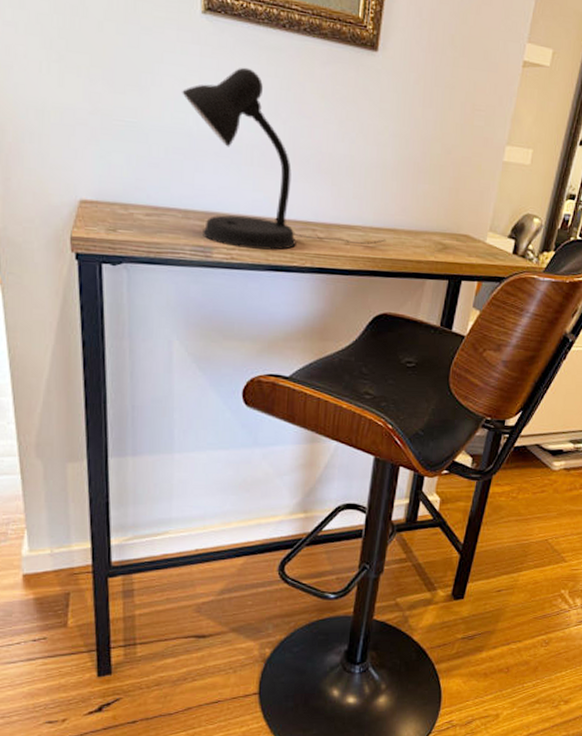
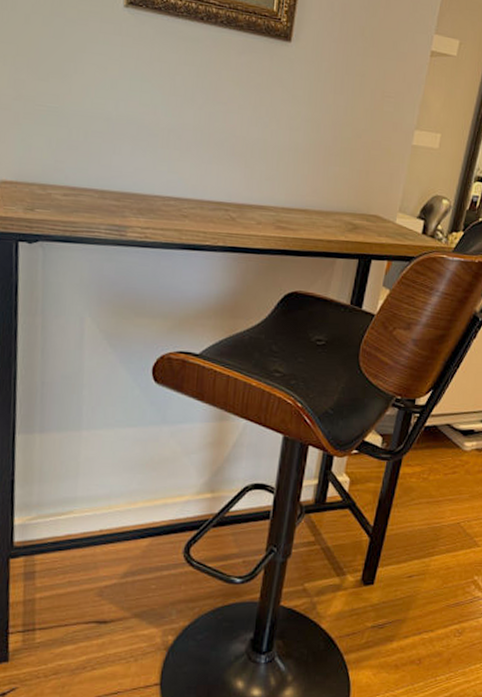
desk lamp: present [182,67,386,250] -> none [102,56,298,230]

